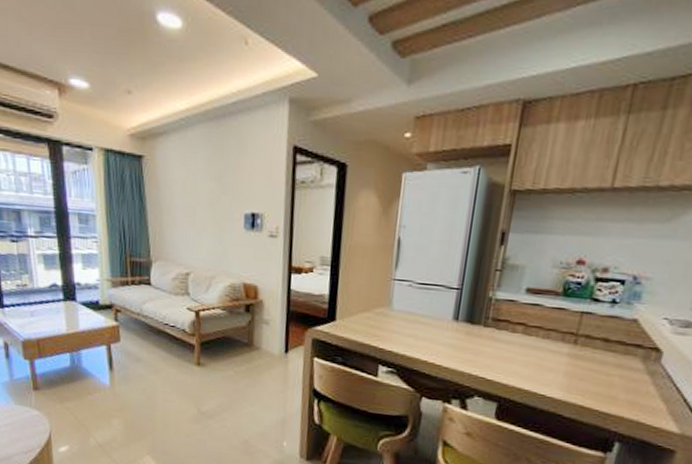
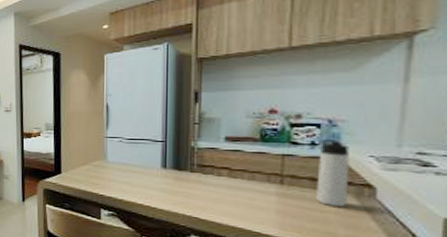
thermos bottle: none [605,298,648,370] -> present [316,139,349,207]

